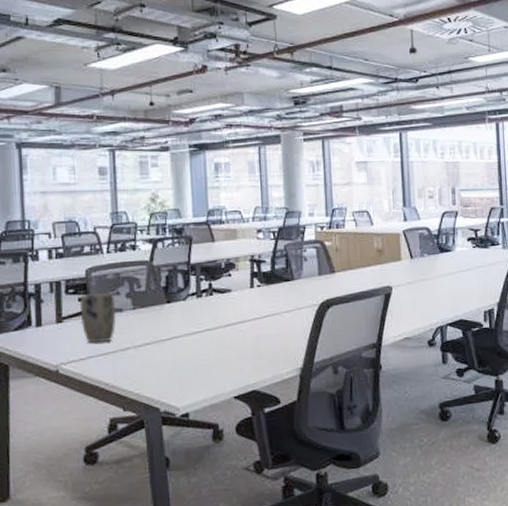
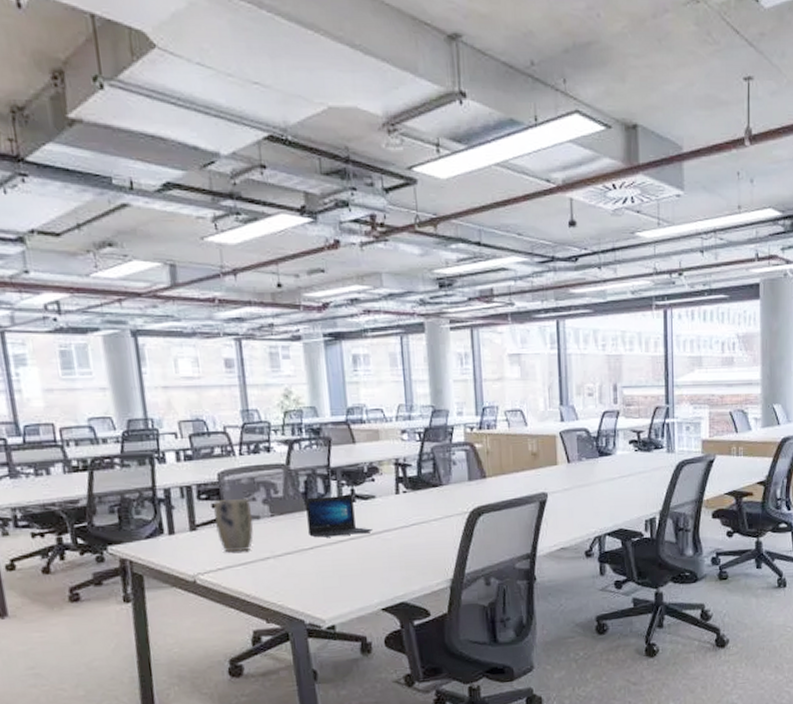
laptop: none [166,289,228,329] -> present [305,495,373,538]

